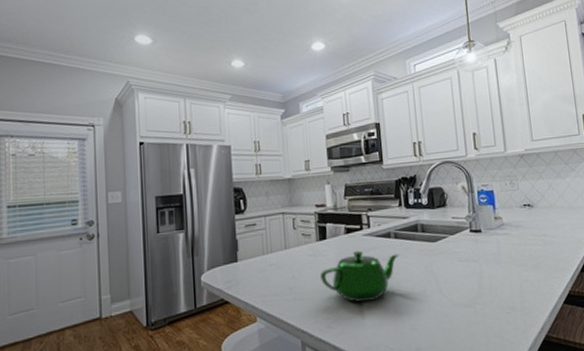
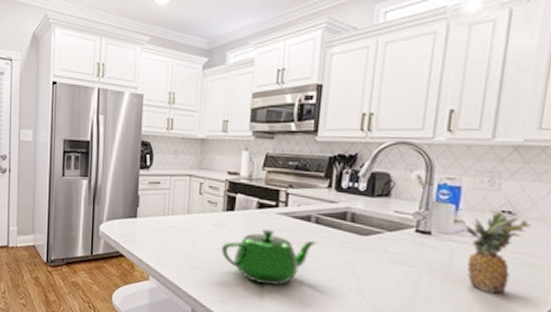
fruit: none [501,205,544,272] -> present [463,210,531,294]

